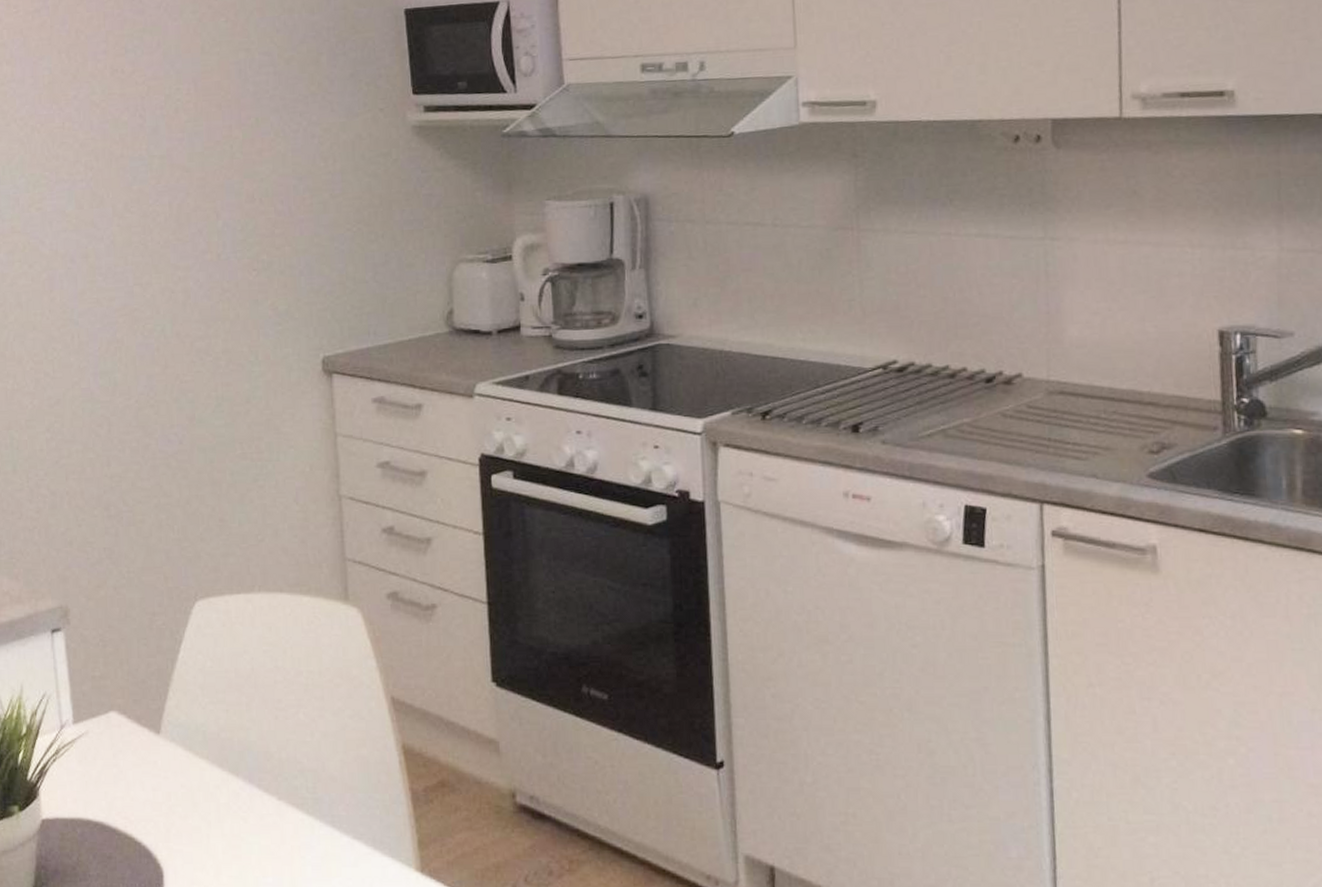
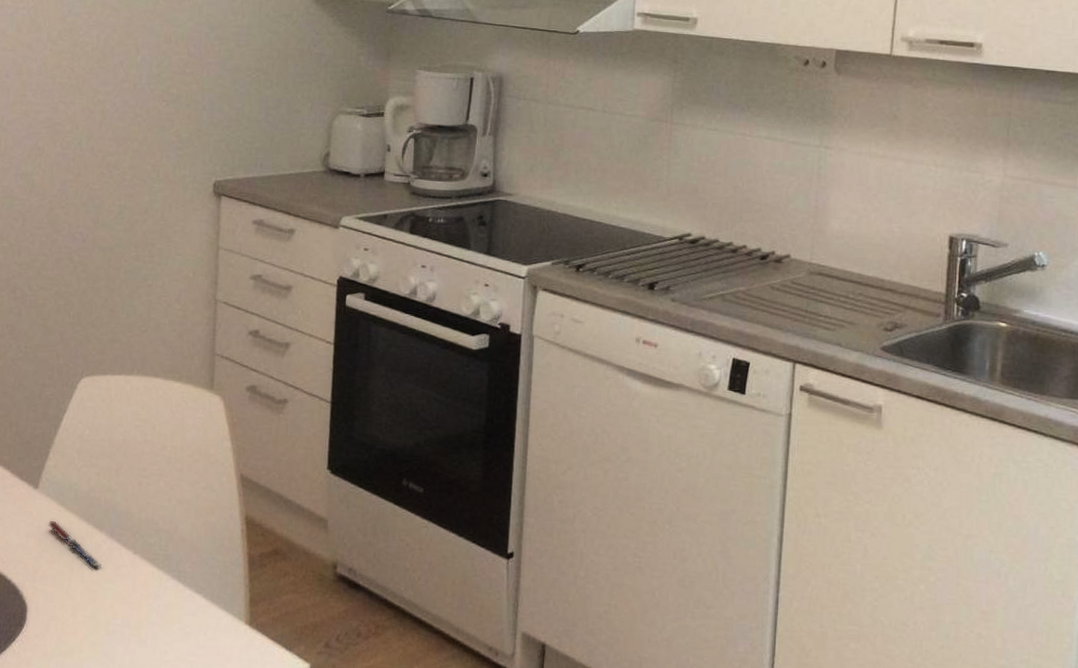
pen: none [175,769,243,821] -> present [47,520,102,569]

